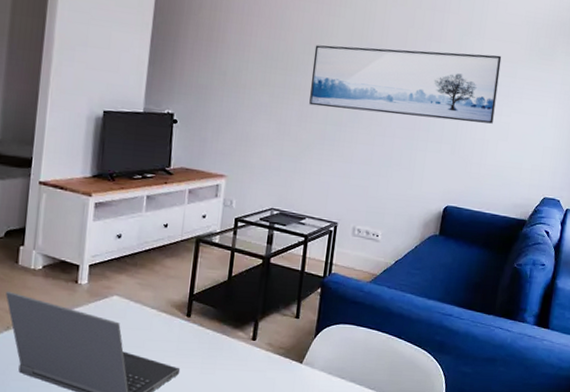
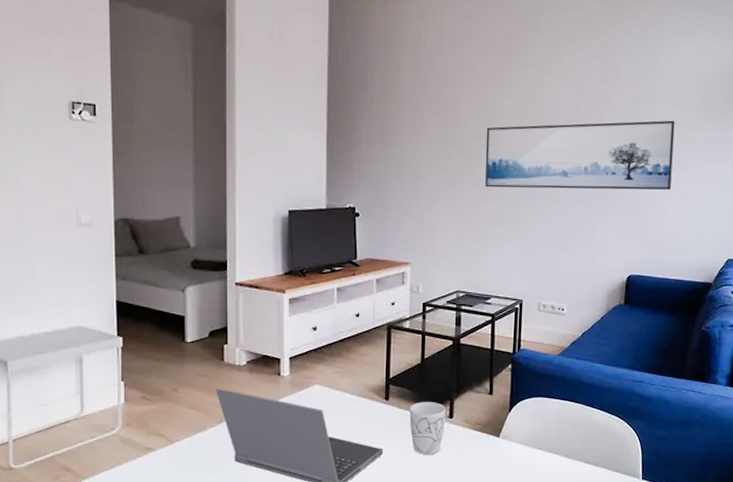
mug: none [210,321,250,378] -> present [409,402,446,455]

